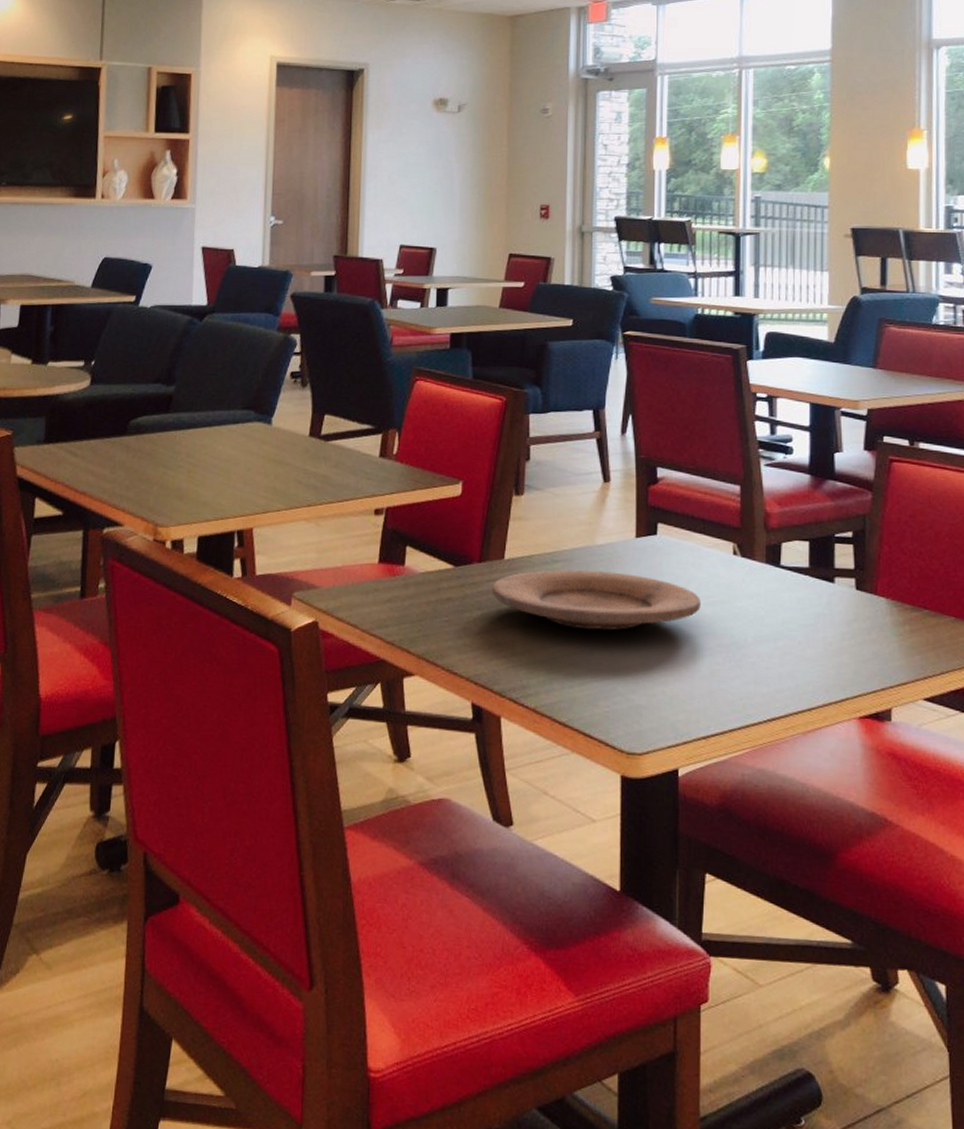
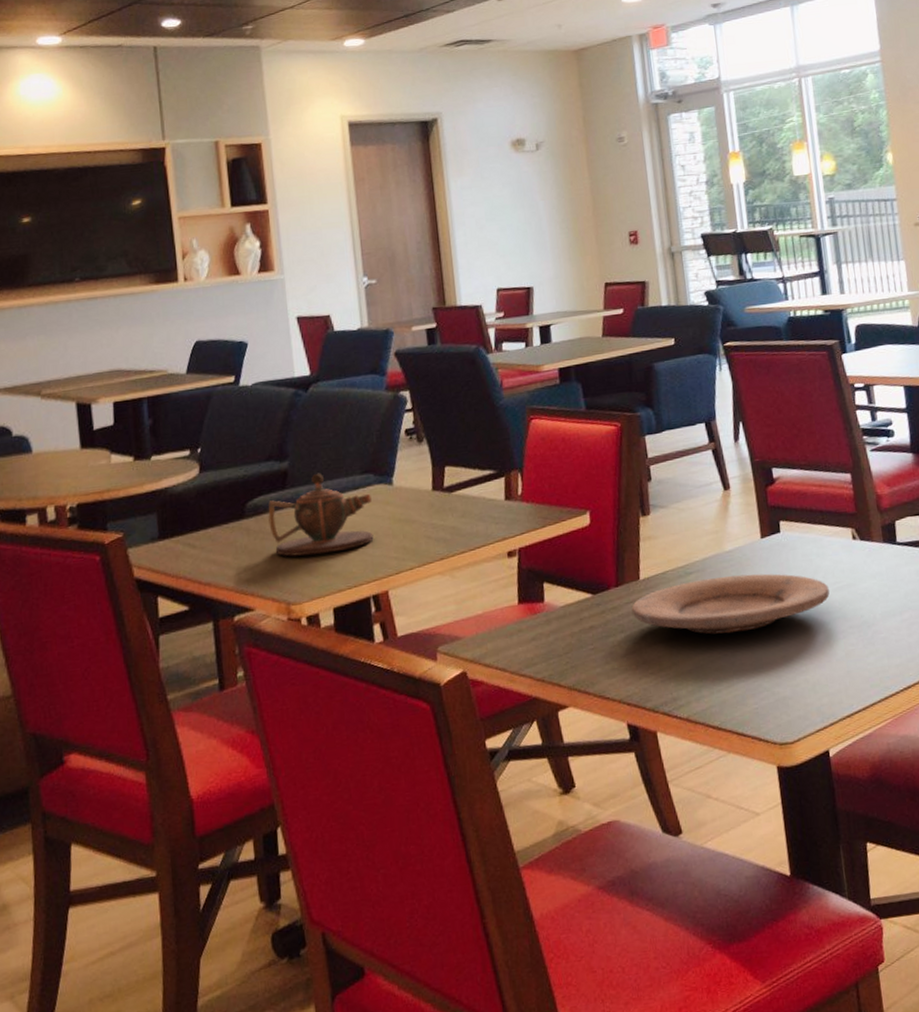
teapot: none [148,402,249,482] -> present [268,473,374,557]

